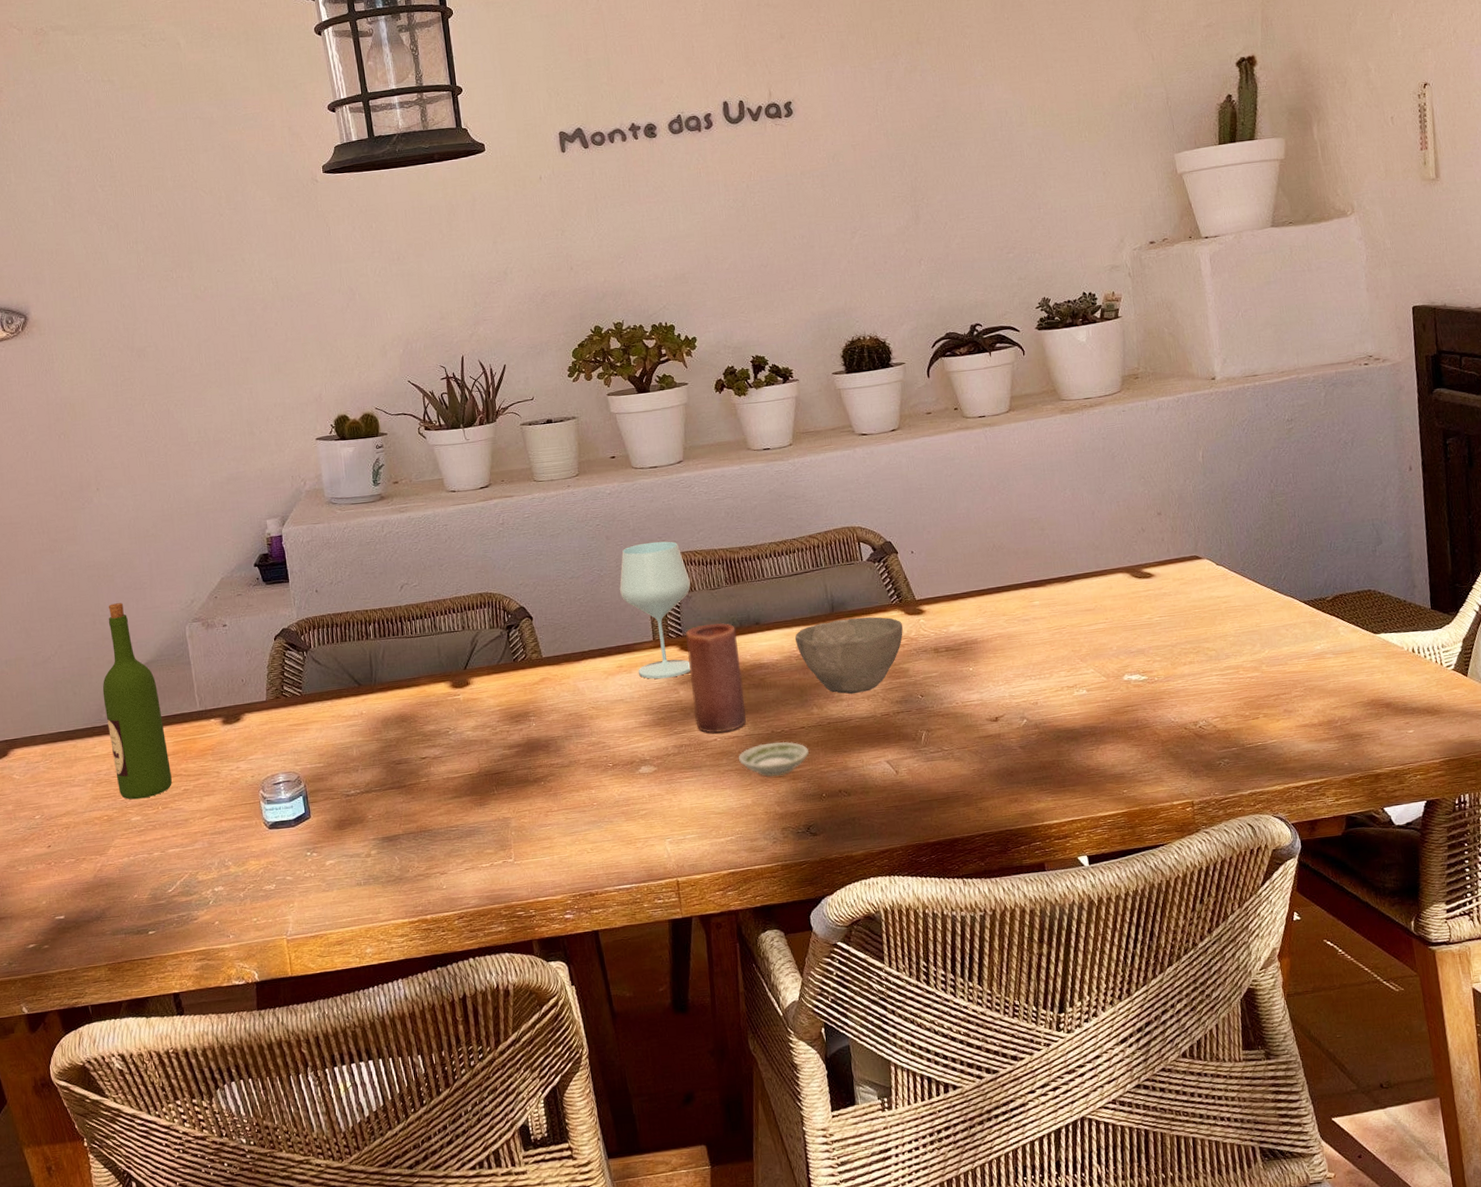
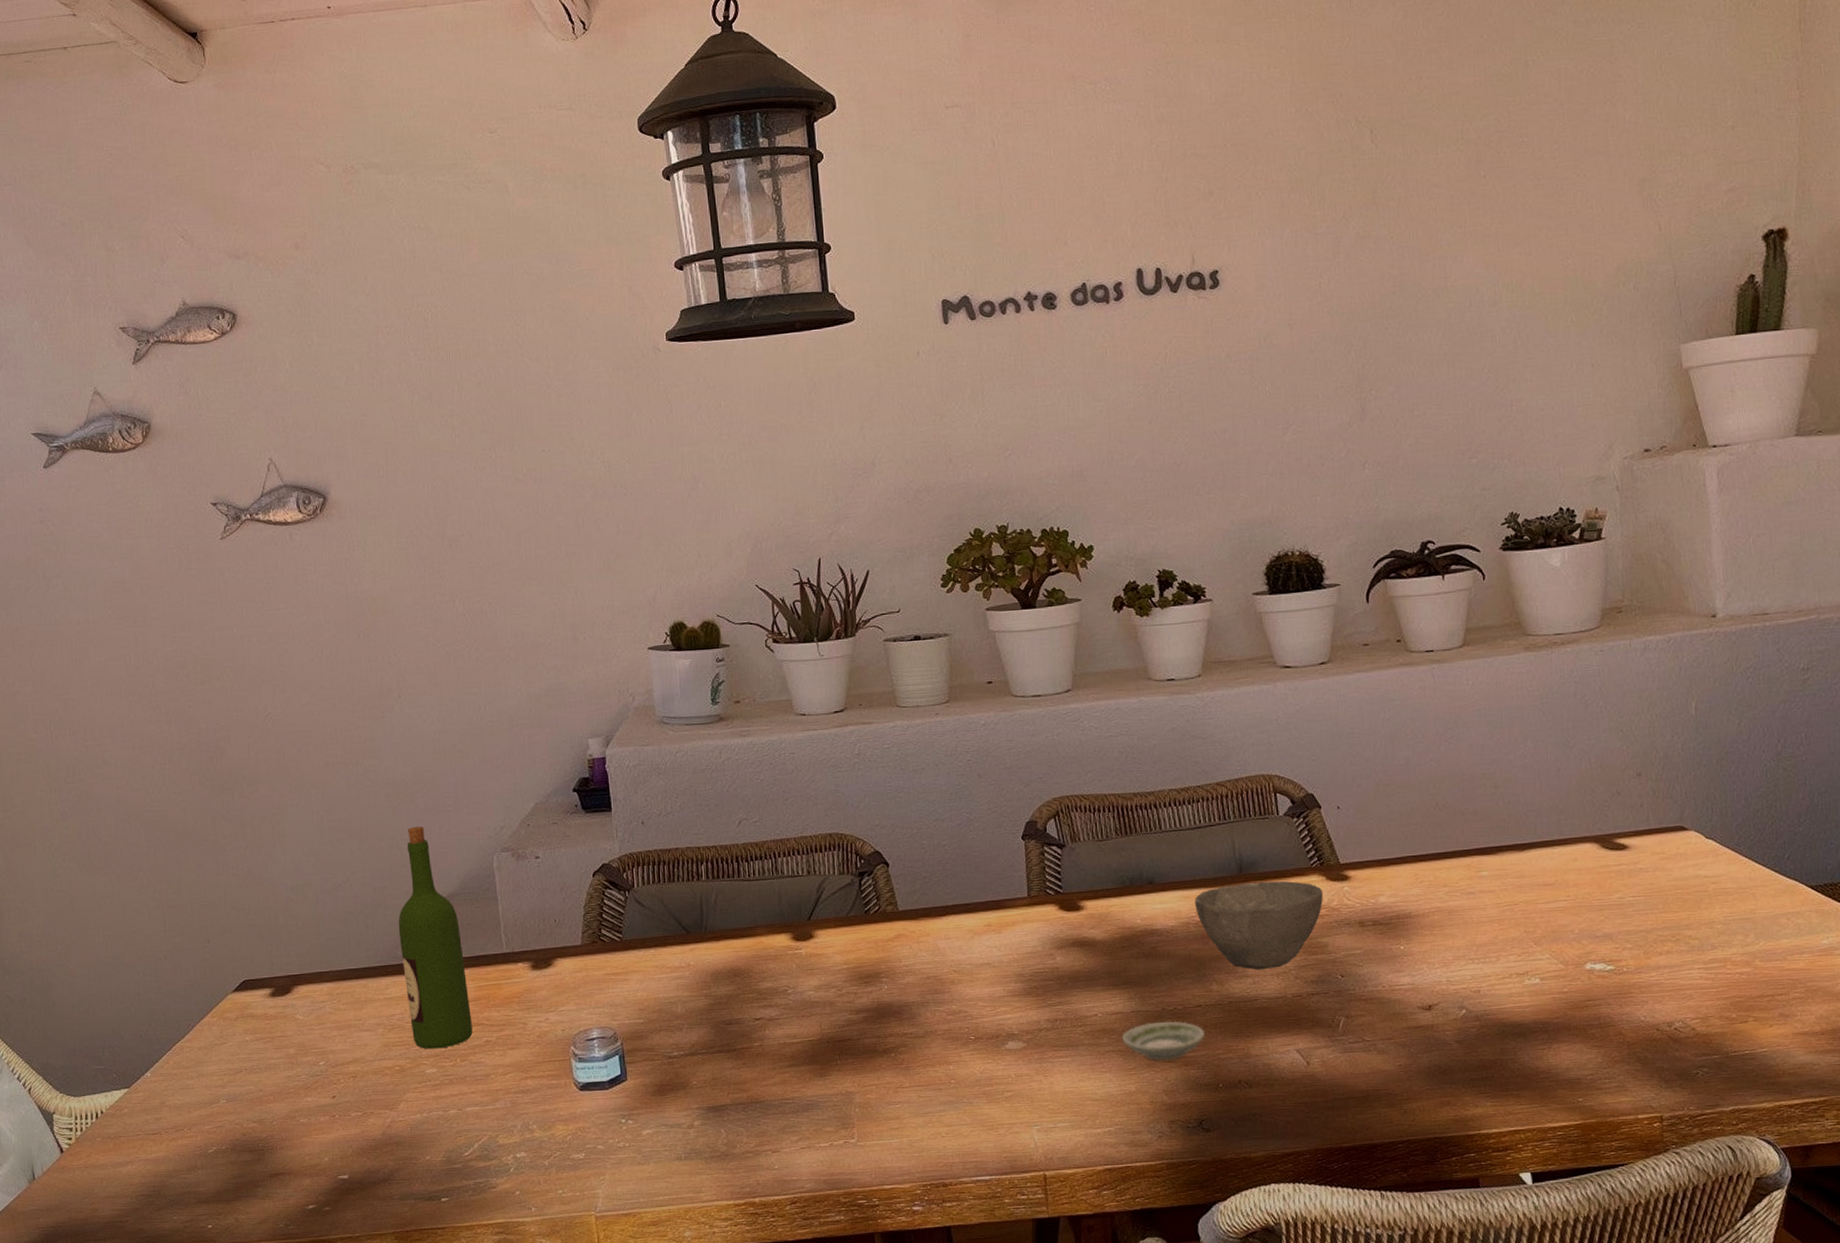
wine glass: present [619,541,691,679] -> none [991,782,1074,942]
candle: present [686,622,746,733] -> none [1066,879,1133,1008]

